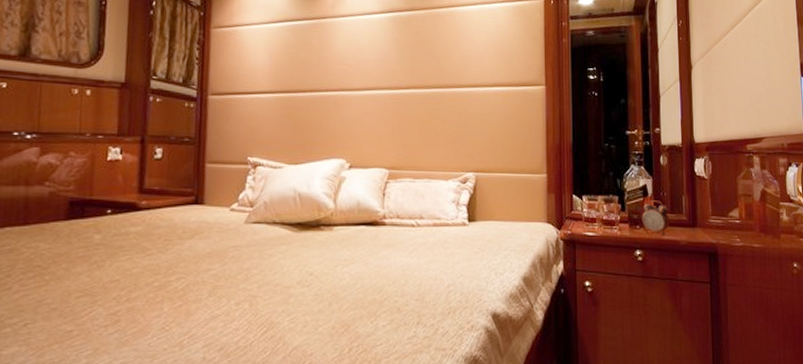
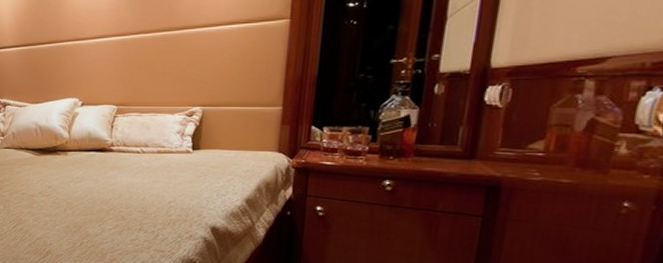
alarm clock: present [641,200,670,235] -> none [397,131,437,166]

